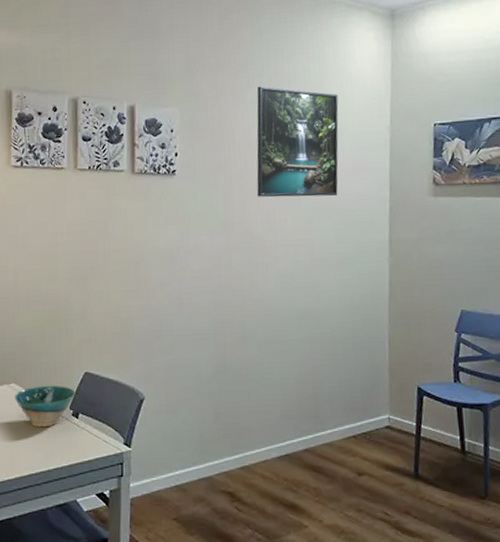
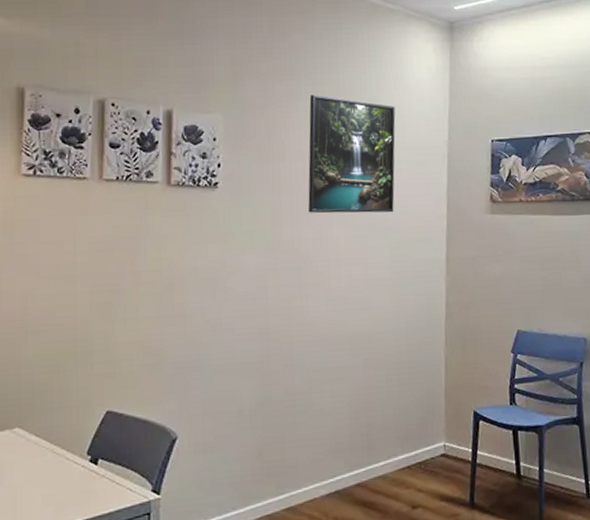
bowl: present [15,385,76,428] -> none [19,427,95,478]

